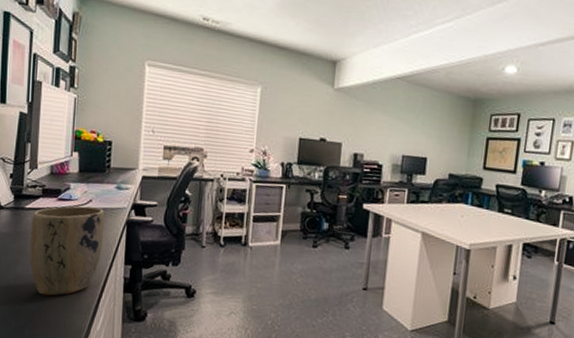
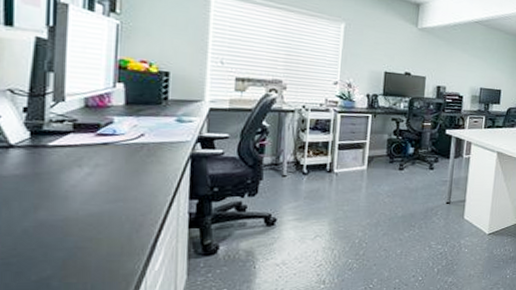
plant pot: present [29,206,105,296] -> none [56,141,163,241]

